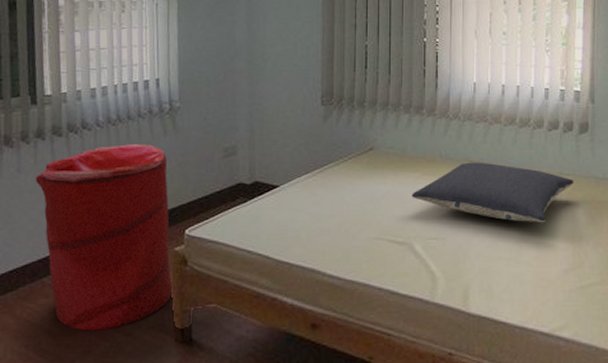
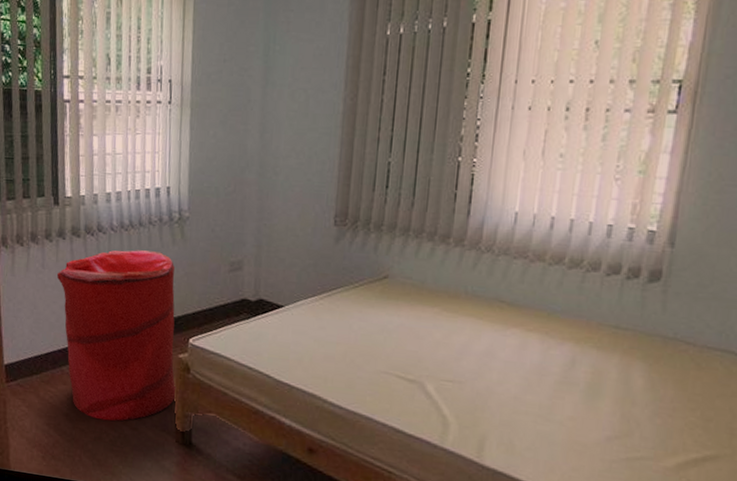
pillow: present [412,162,574,223] -> none [427,302,633,381]

